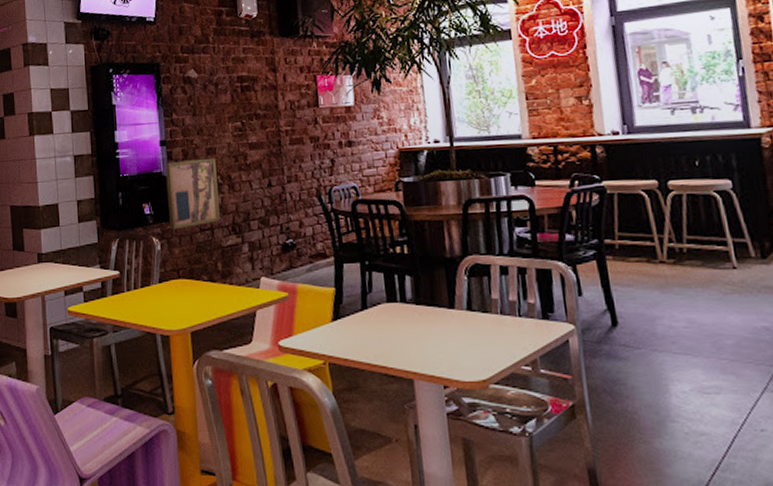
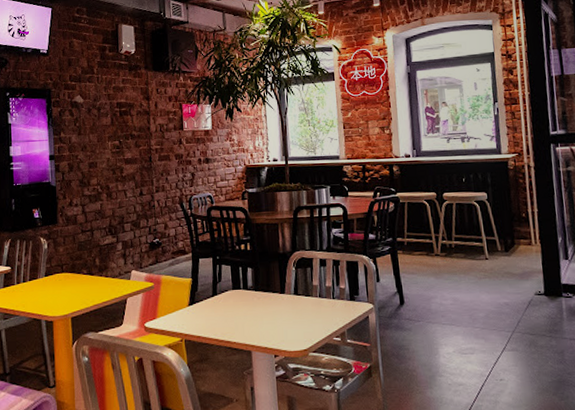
wall art: present [165,157,220,229] -> none [53,170,99,231]

